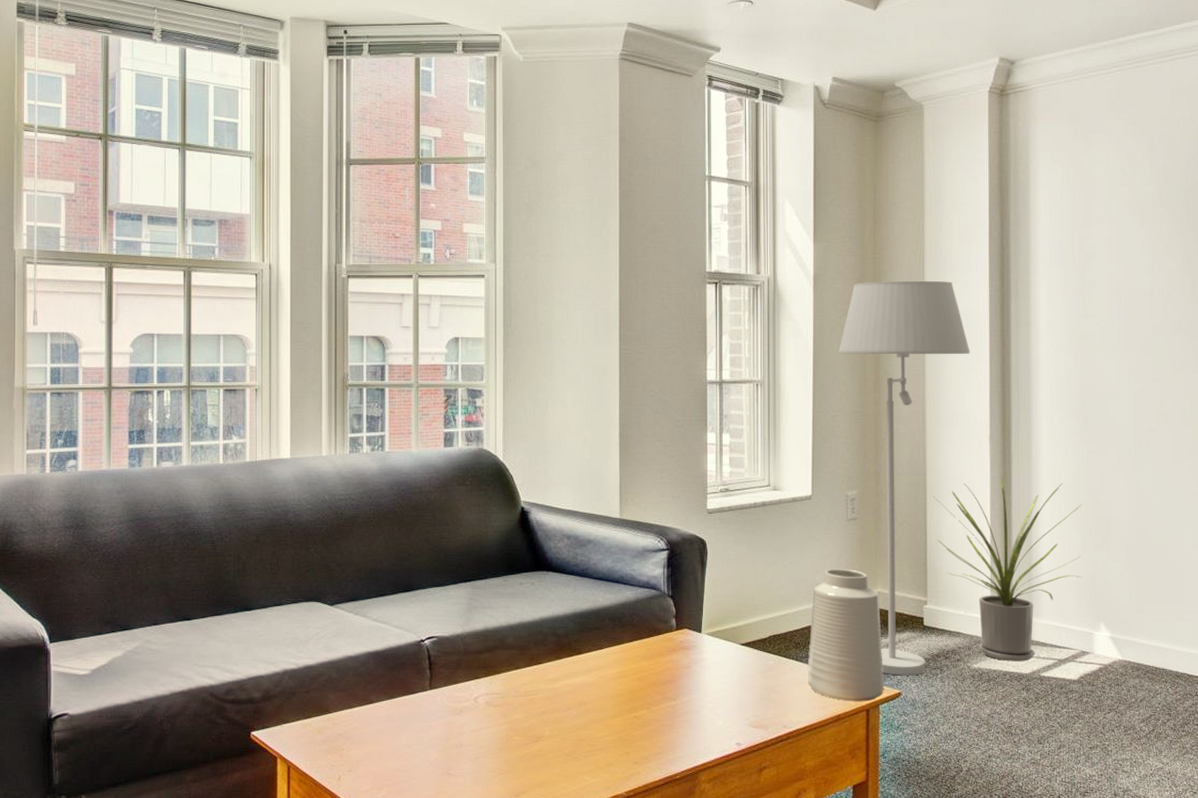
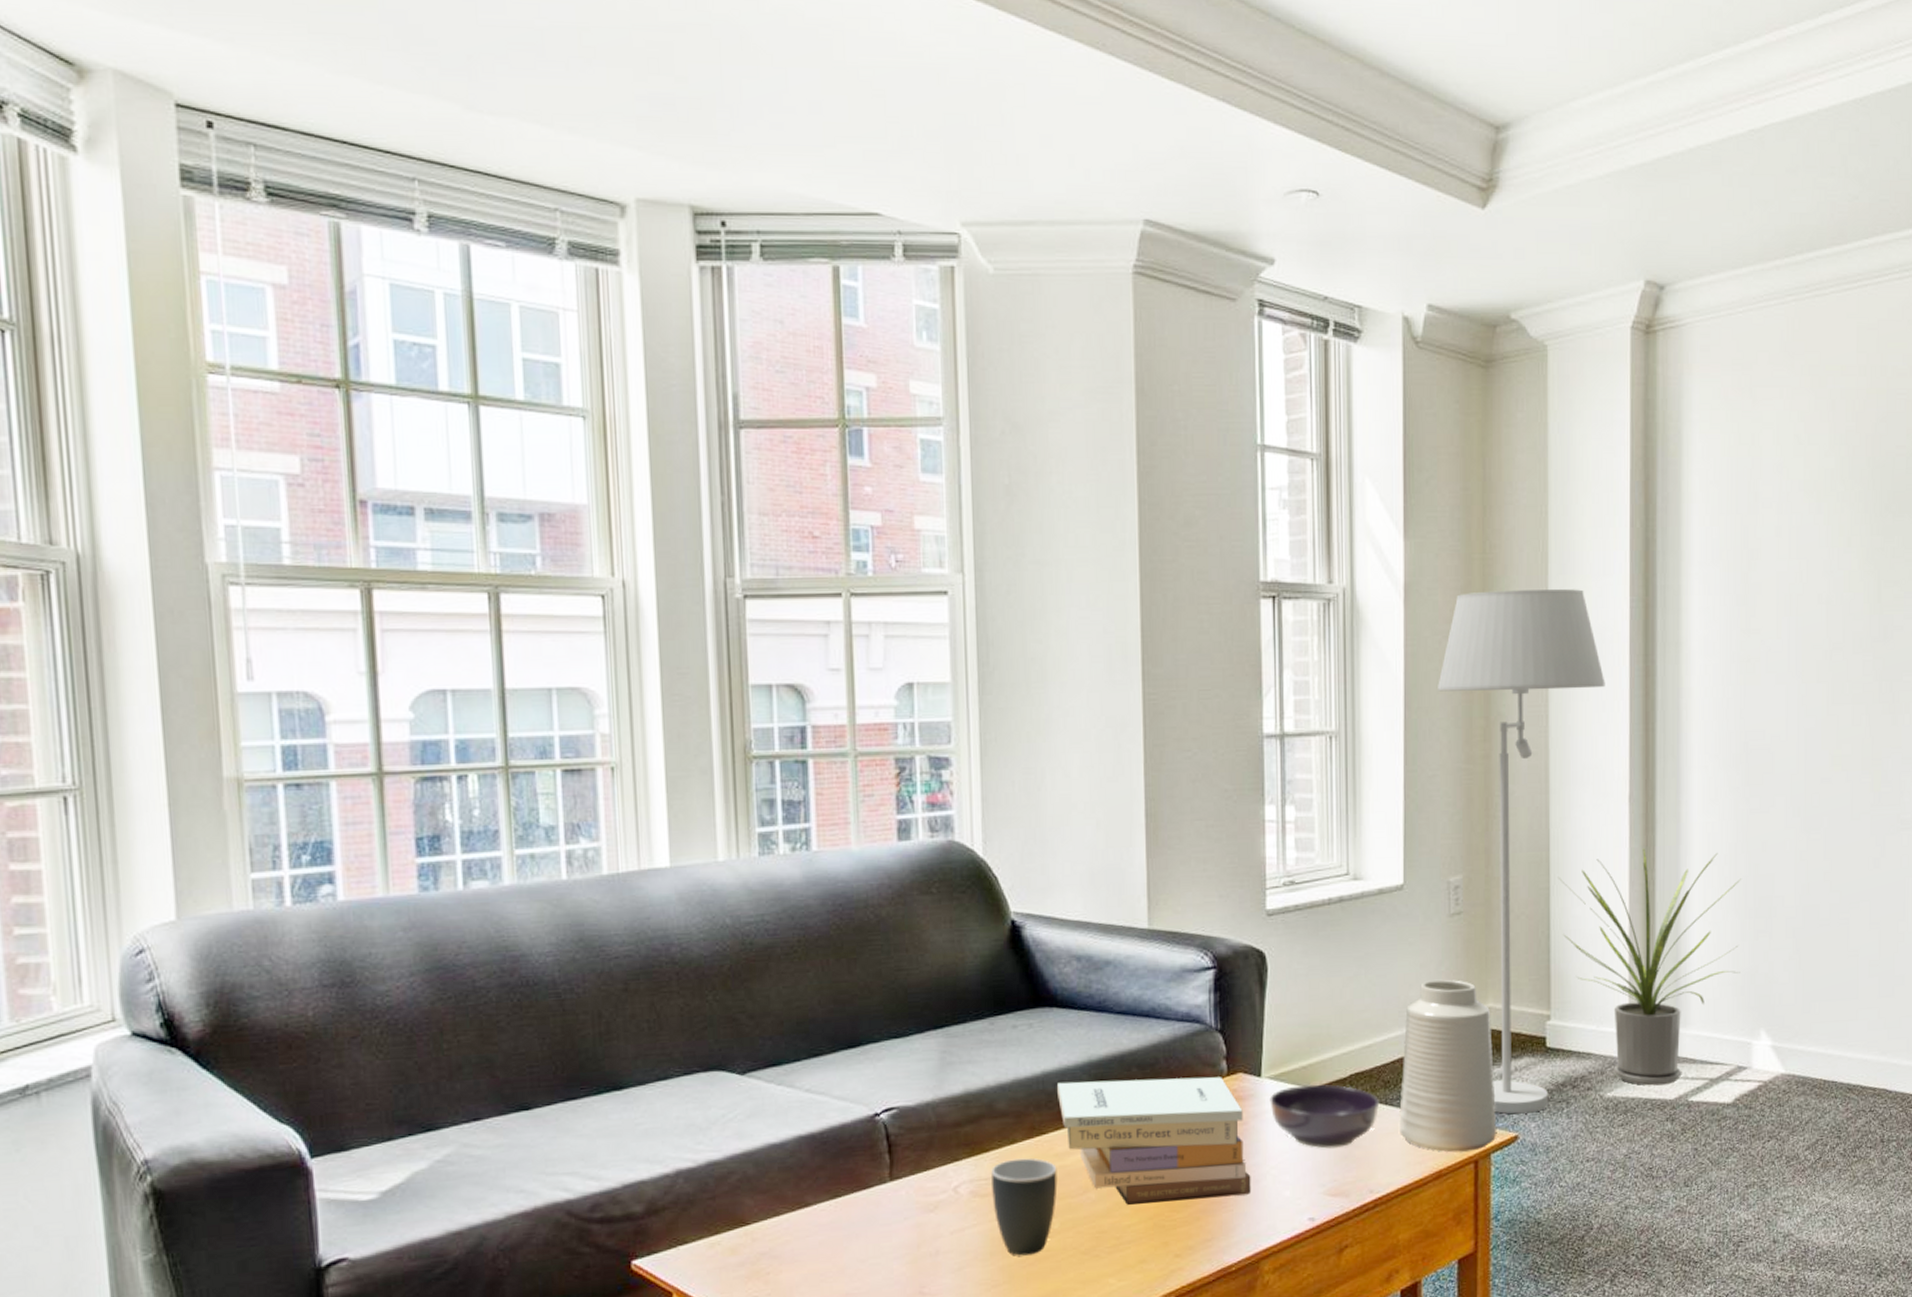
mug: none [501,680,549,753] -> present [990,1158,1058,1256]
books: none [551,627,693,721] -> present [1057,1077,1252,1205]
bowl: none [707,641,792,691] -> present [1270,1084,1380,1149]

